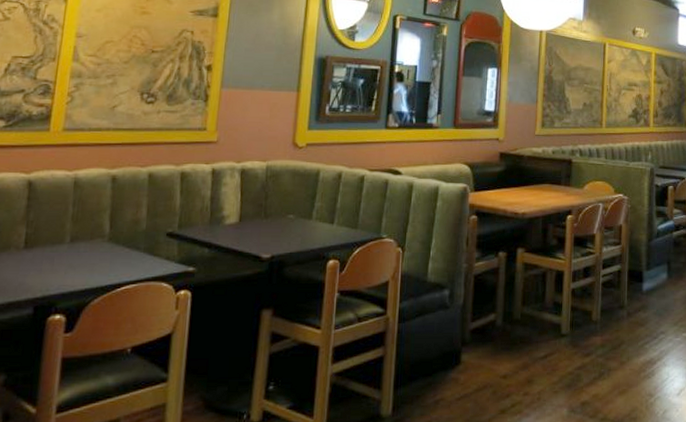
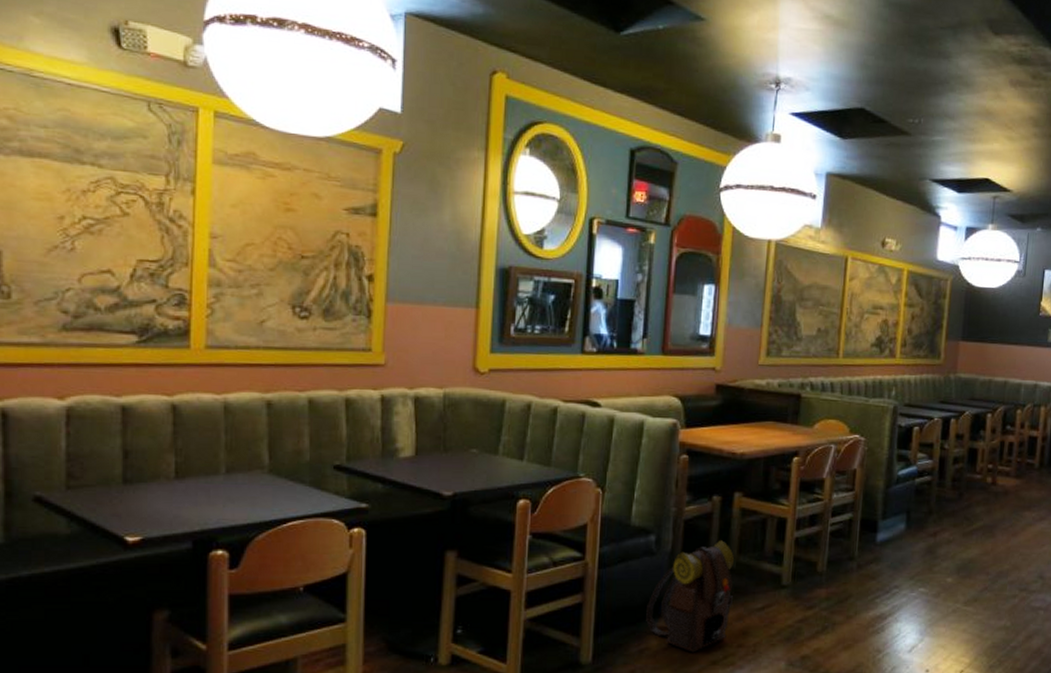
backpack: none [441,293,519,402] -> present [646,540,735,653]

